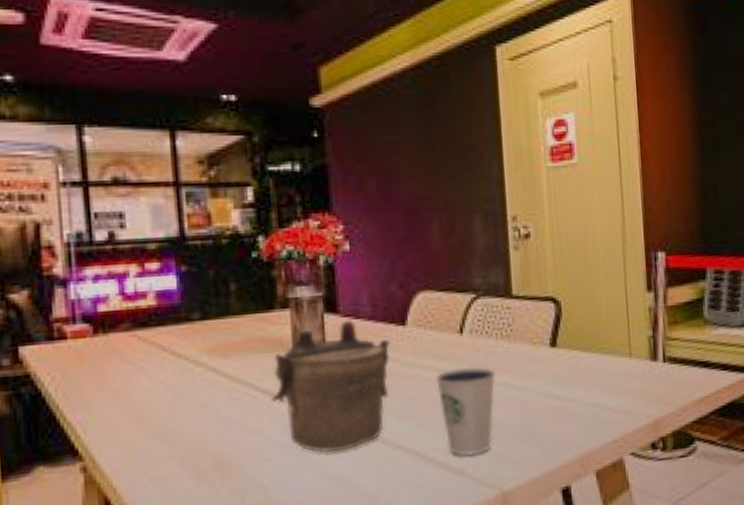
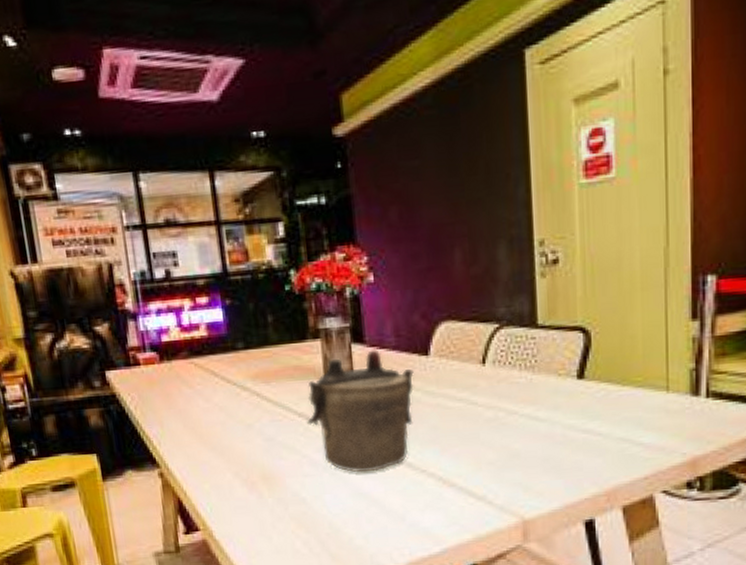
dixie cup: present [435,366,497,456] -> none [457,397,519,484]

